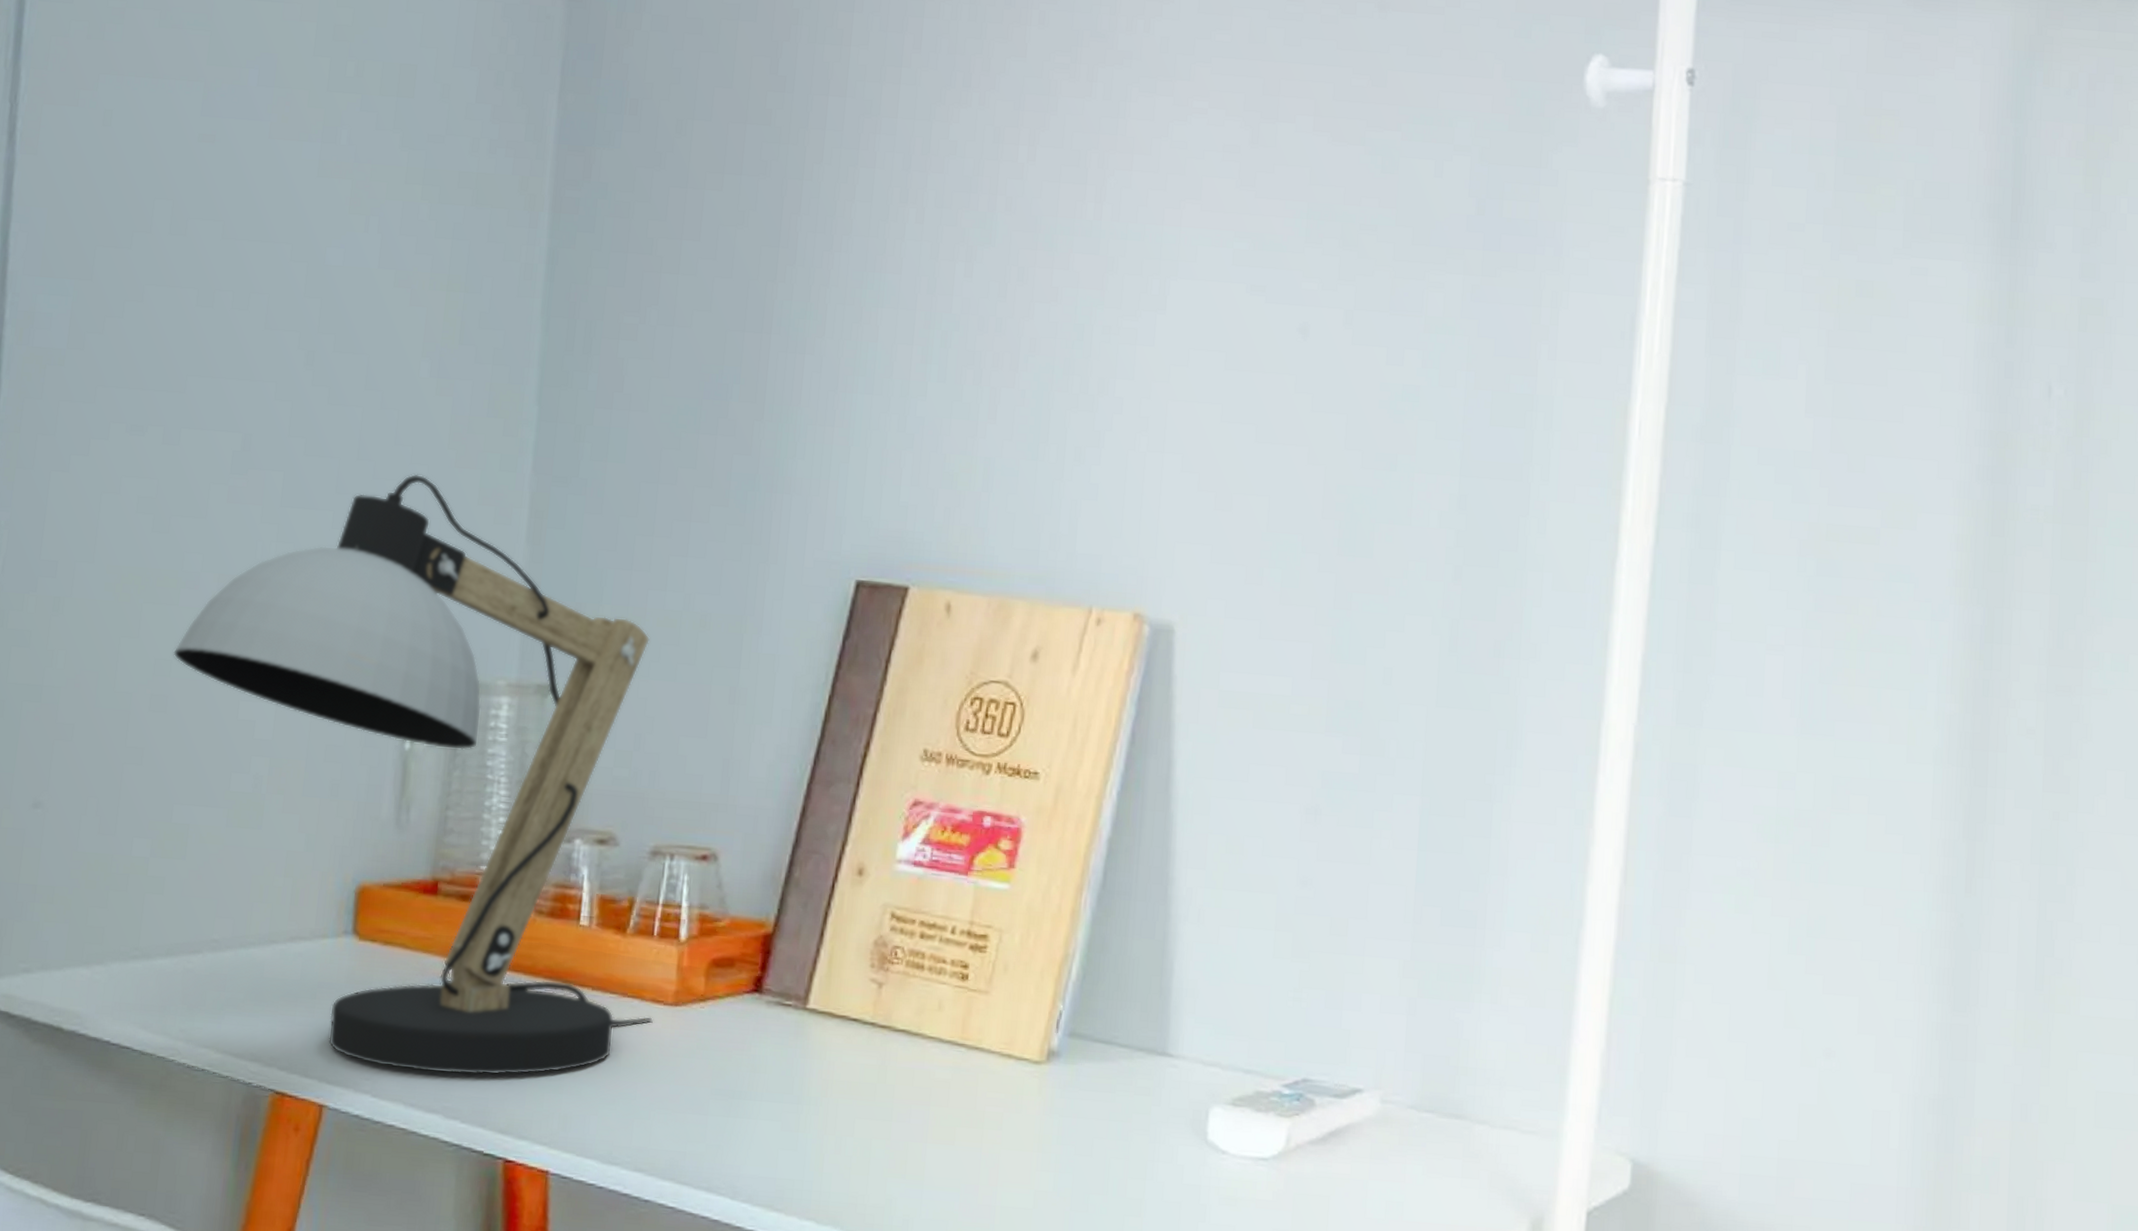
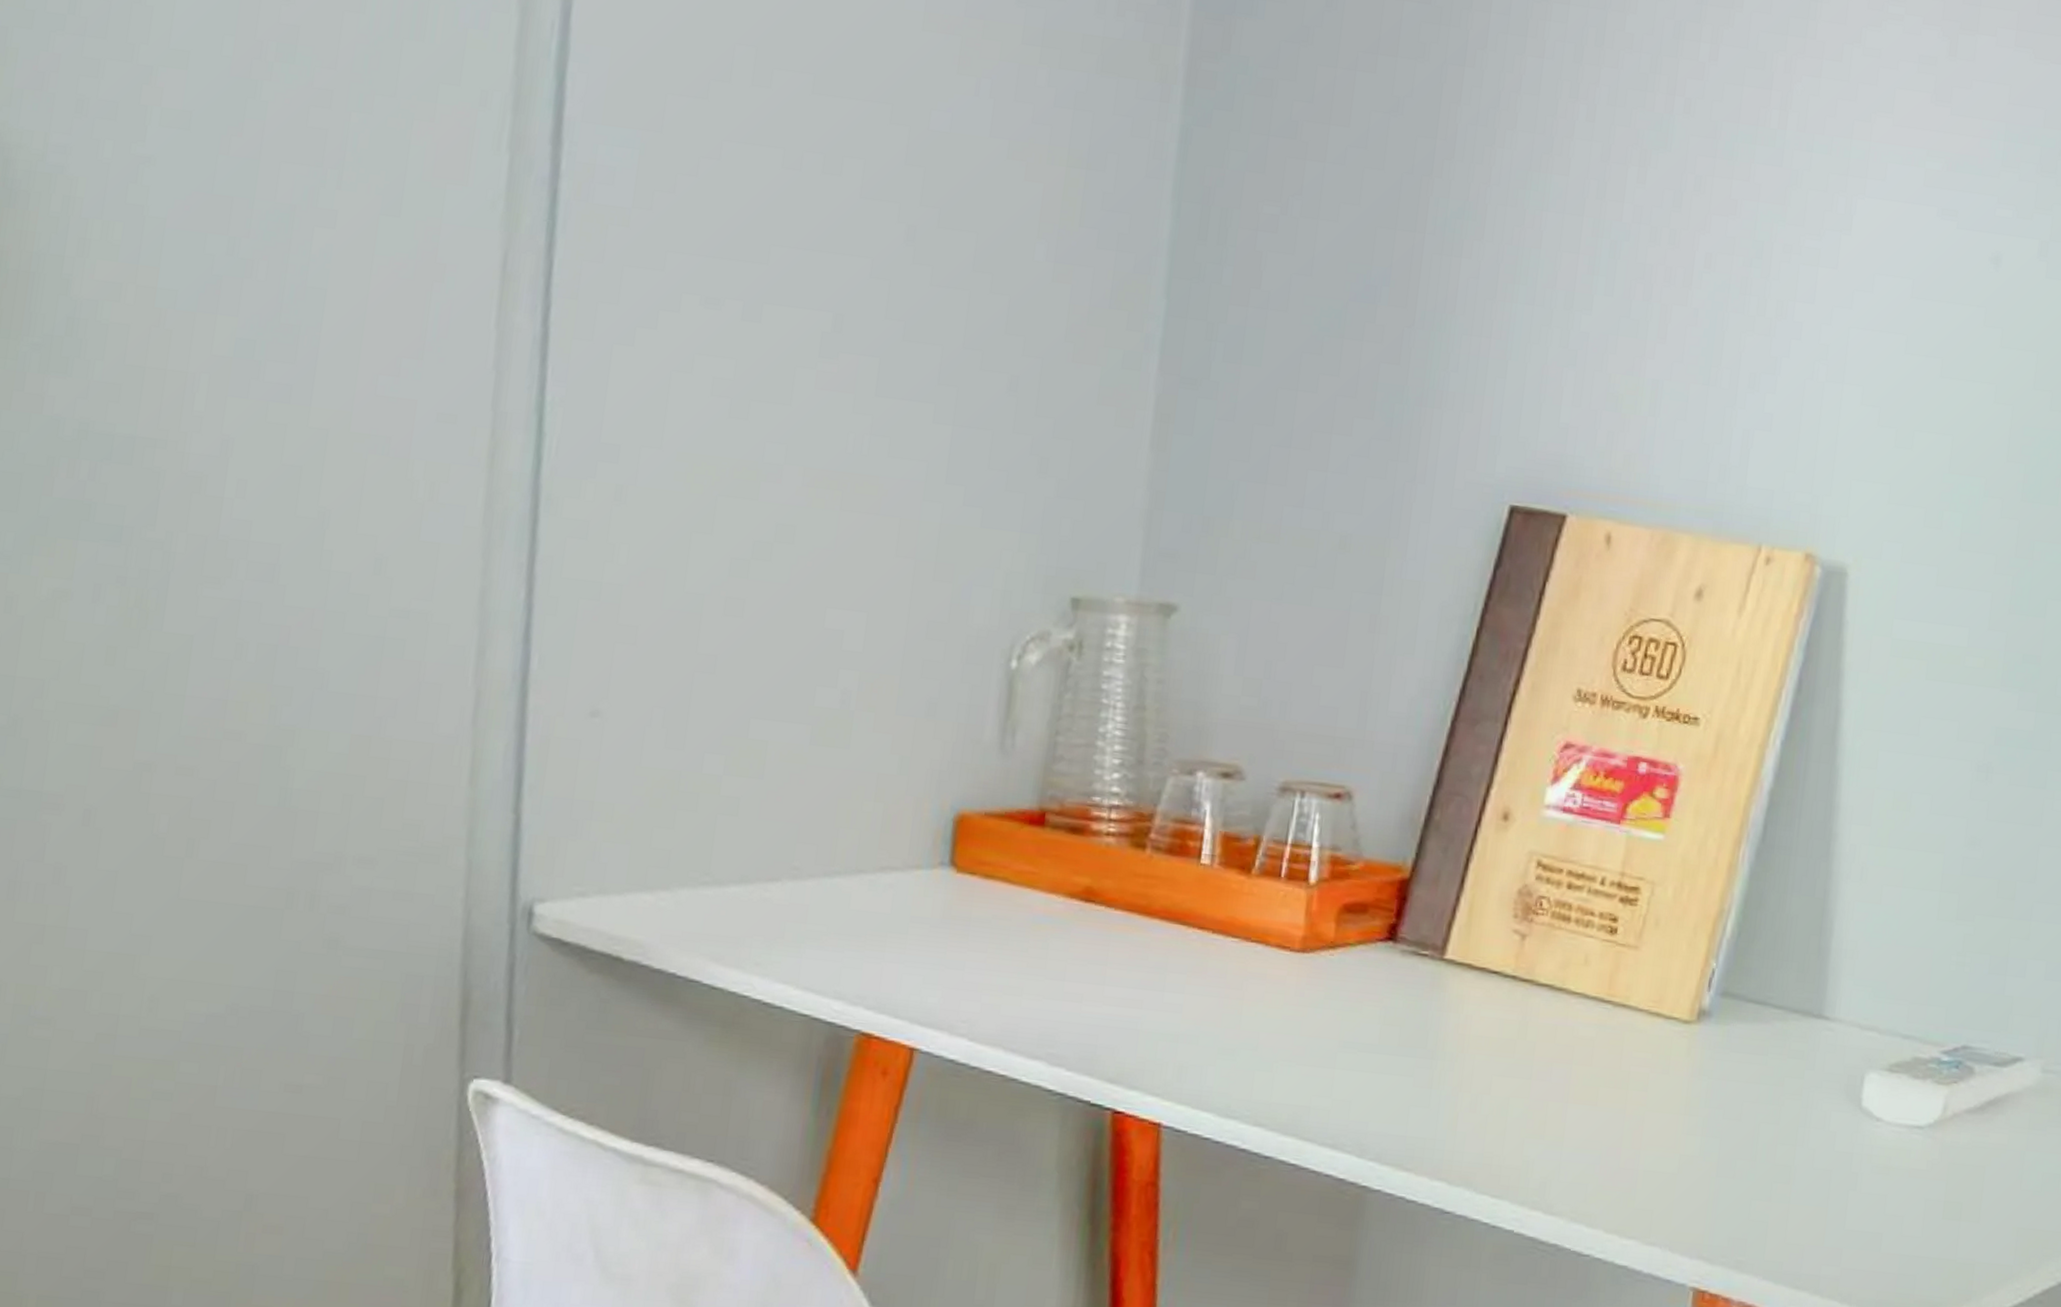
desk lamp: present [173,473,654,1076] -> none [751,367,1285,1022]

